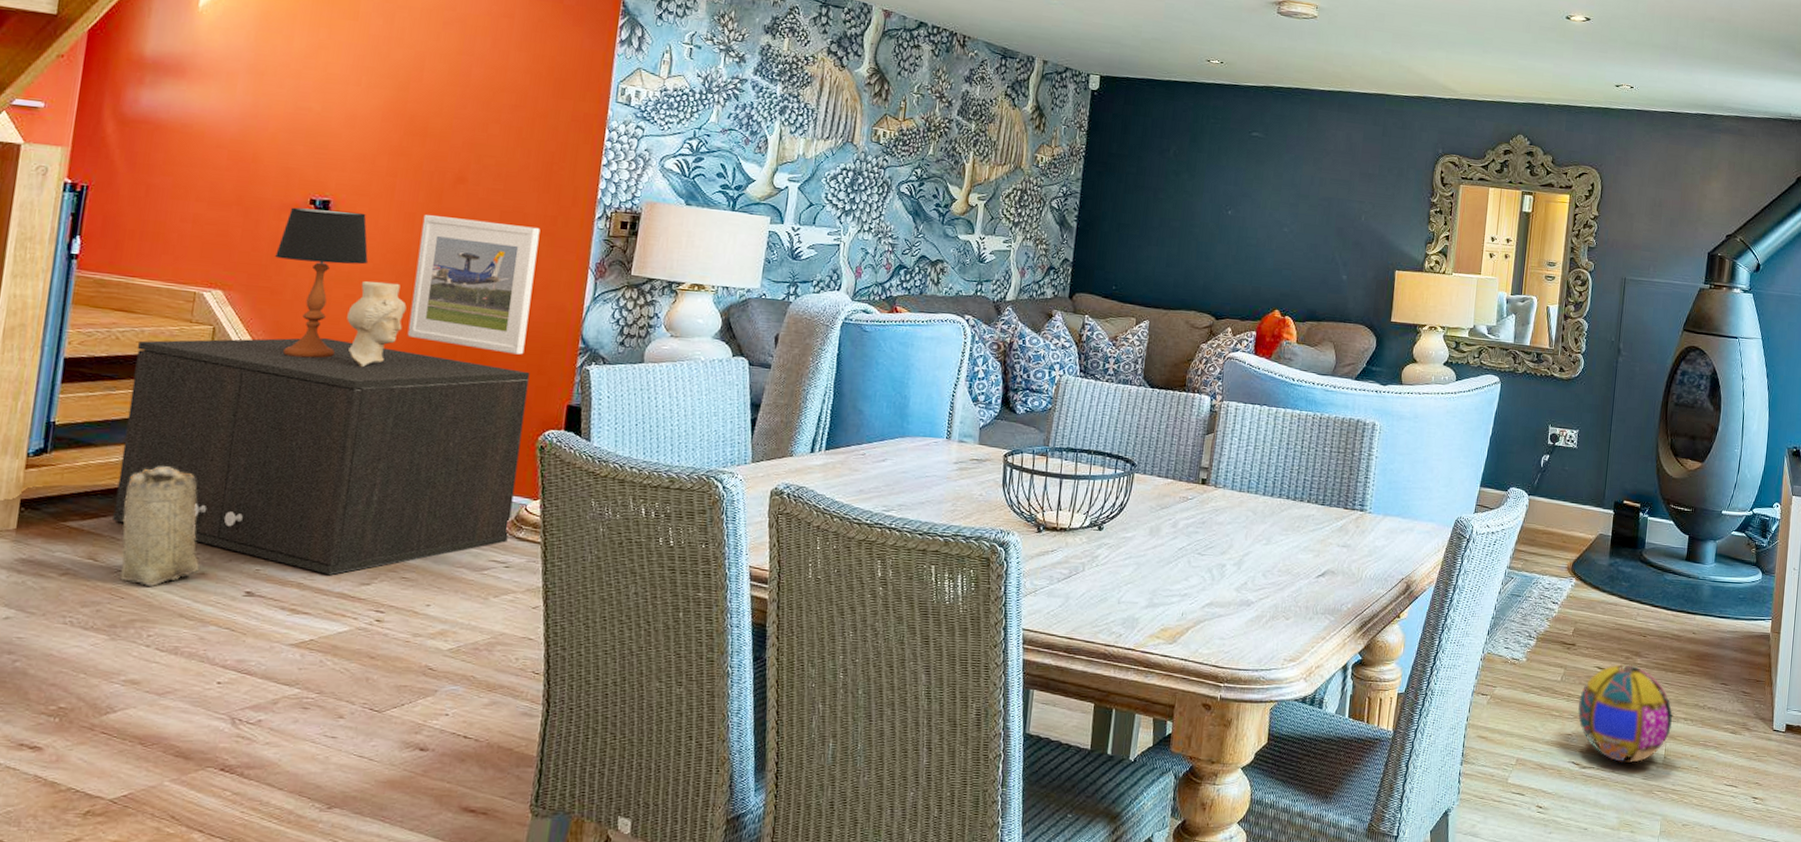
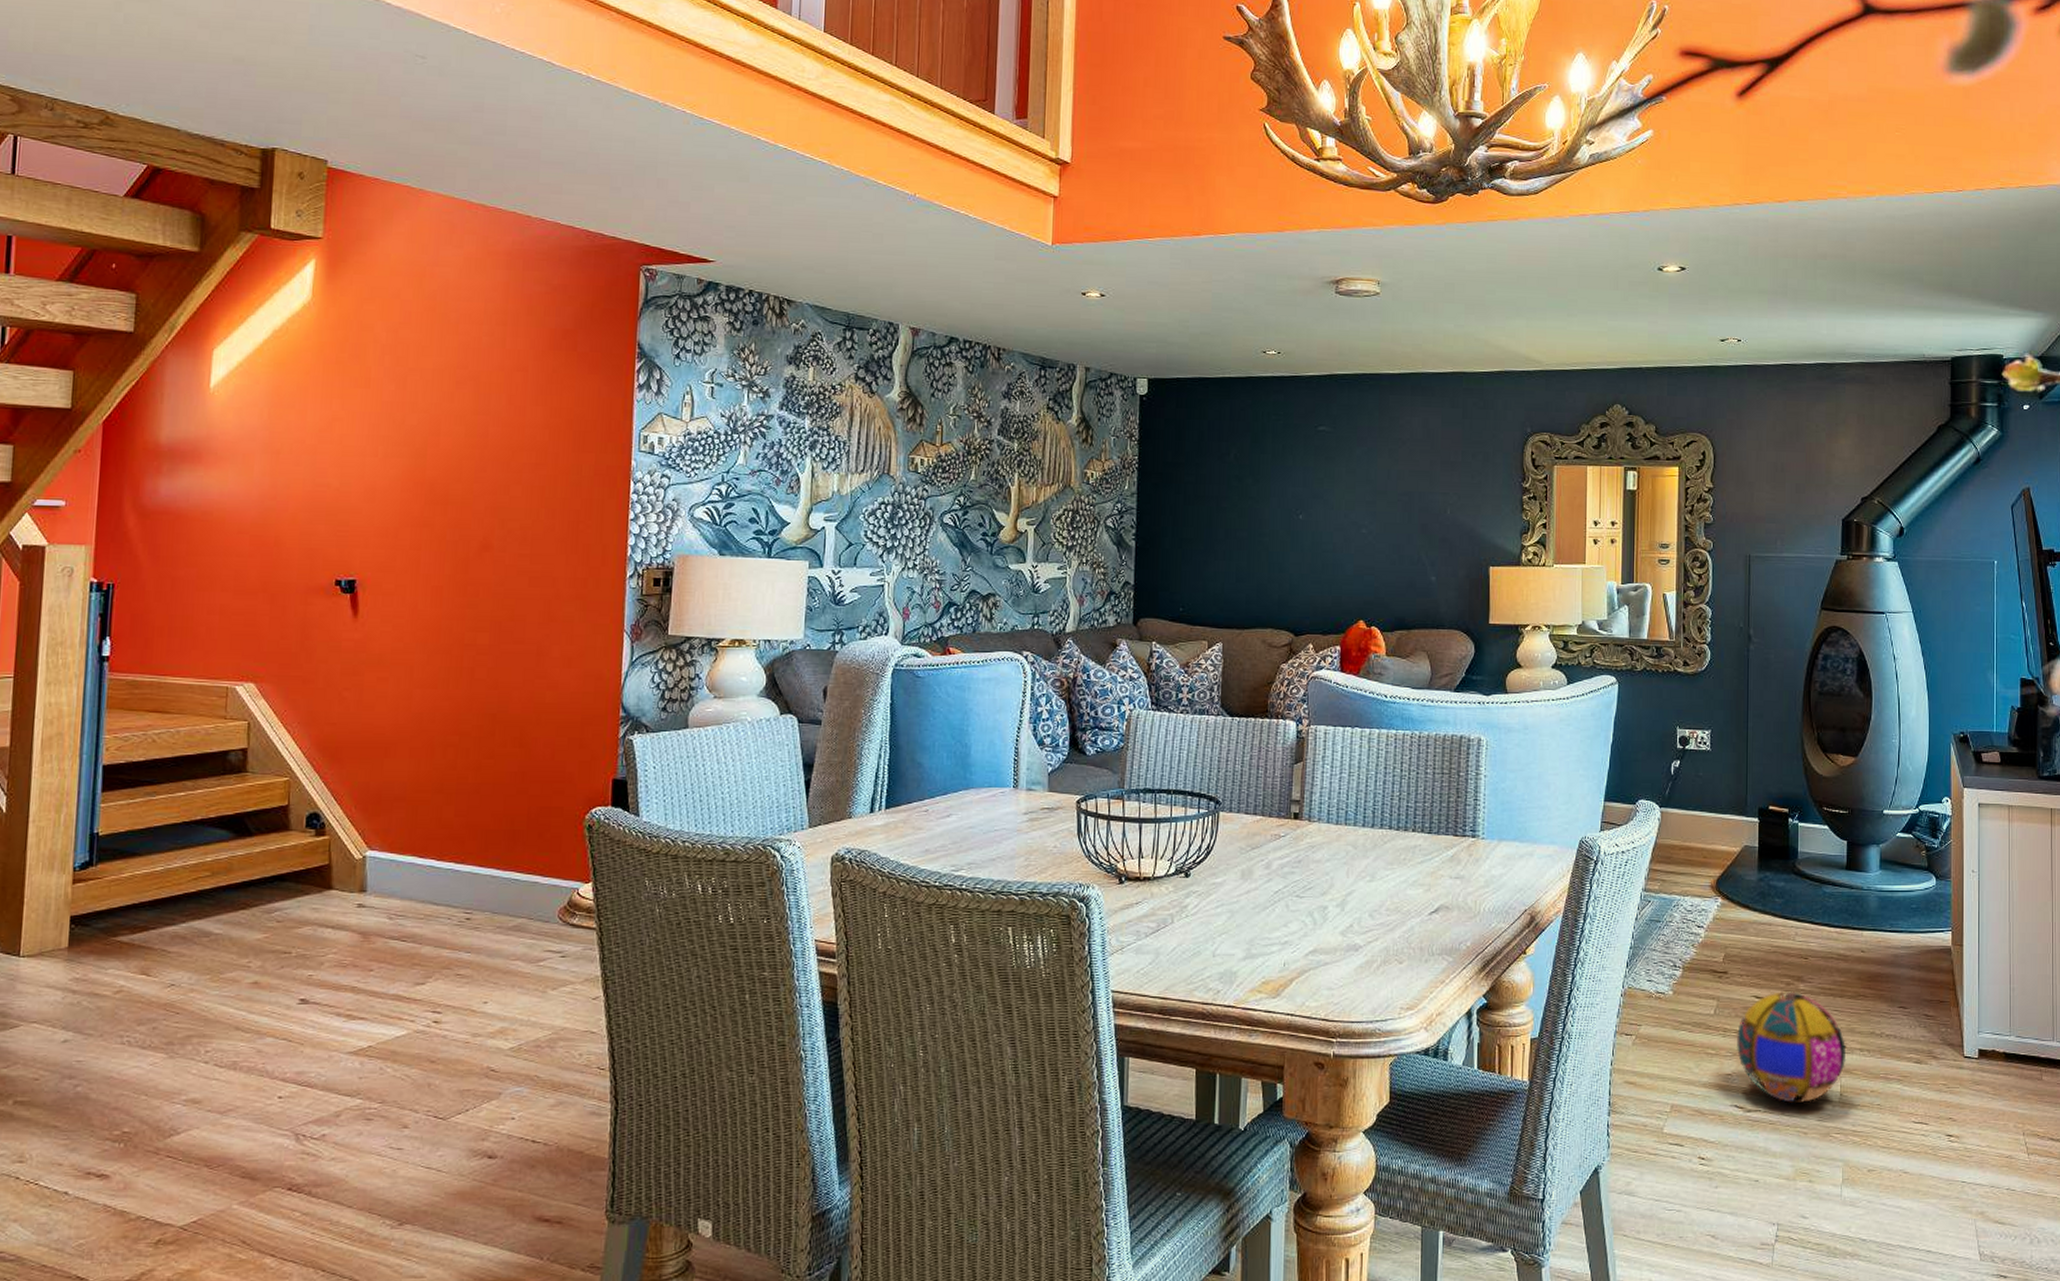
storage cabinet: present [112,338,530,575] -> none [162,726,572,976]
basket: present [119,466,200,586] -> none [172,872,252,999]
table lamp: present [275,207,369,358] -> none [305,589,399,748]
decorative vase: present [347,281,407,368] -> none [381,661,441,754]
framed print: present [407,215,540,355] -> none [443,587,571,729]

